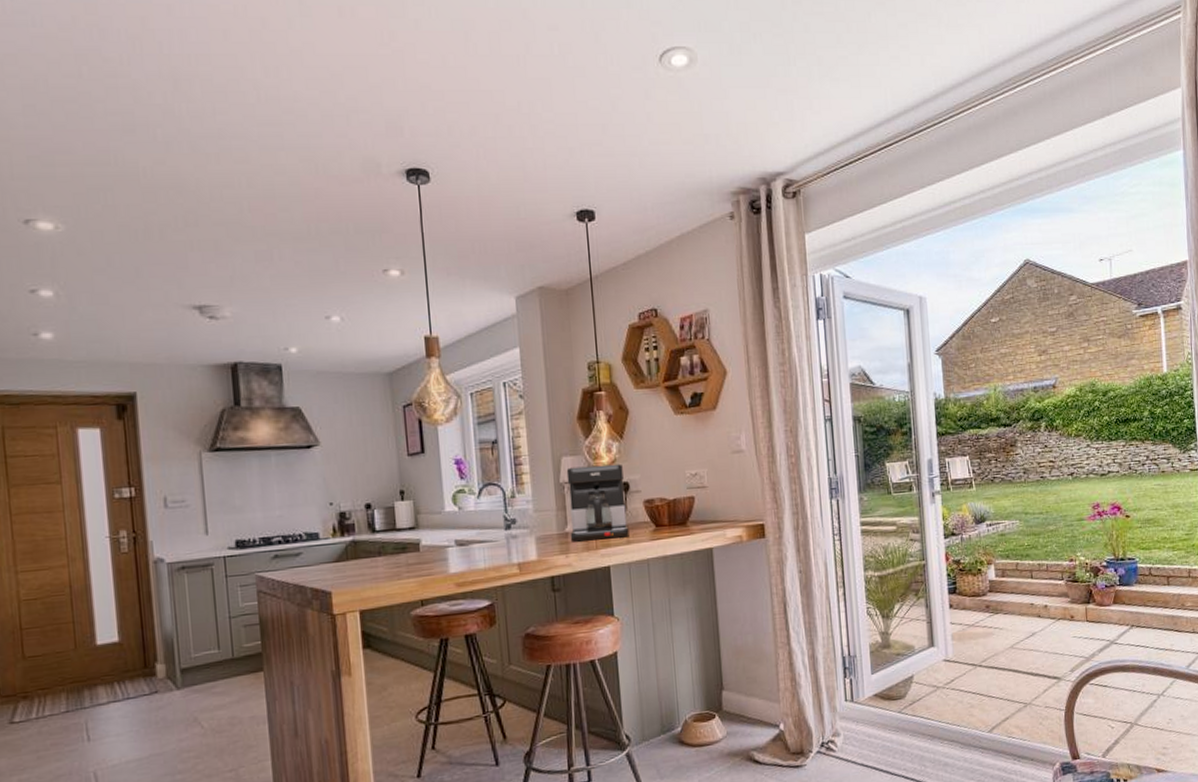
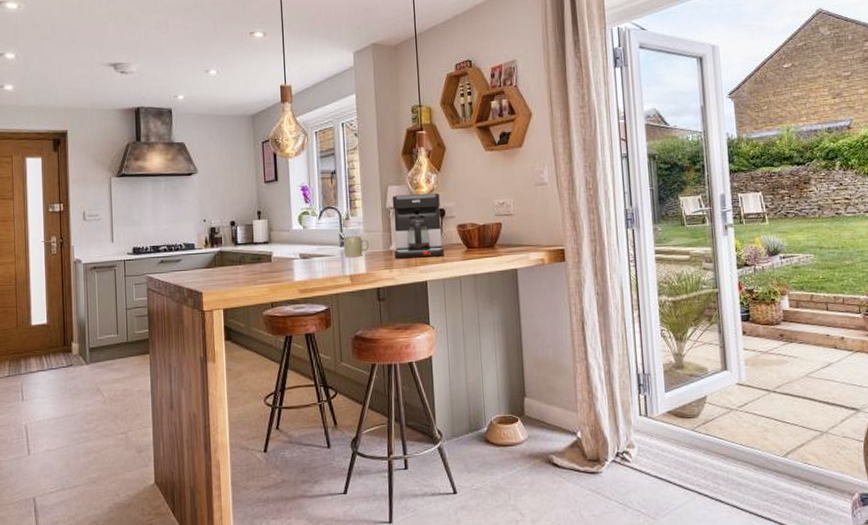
mug: none [508,516,541,542] -> present [343,235,370,257]

